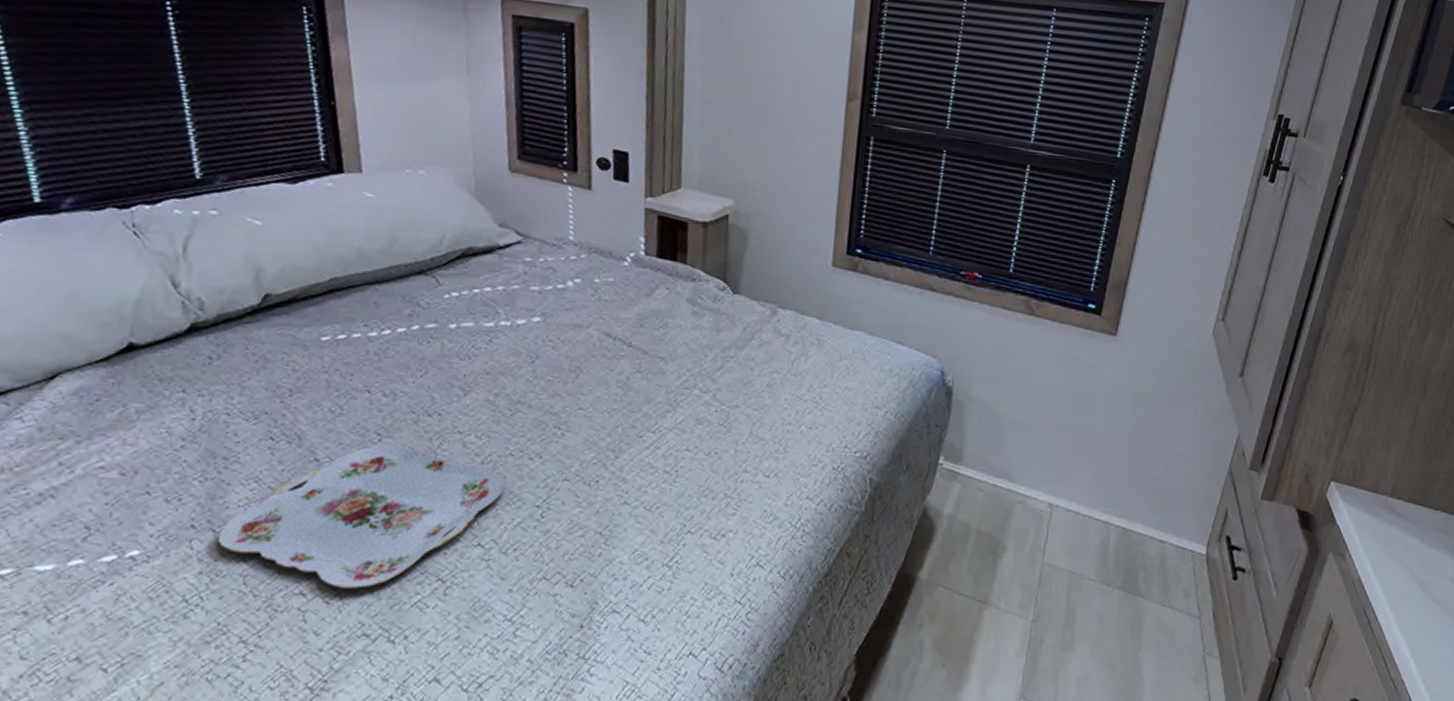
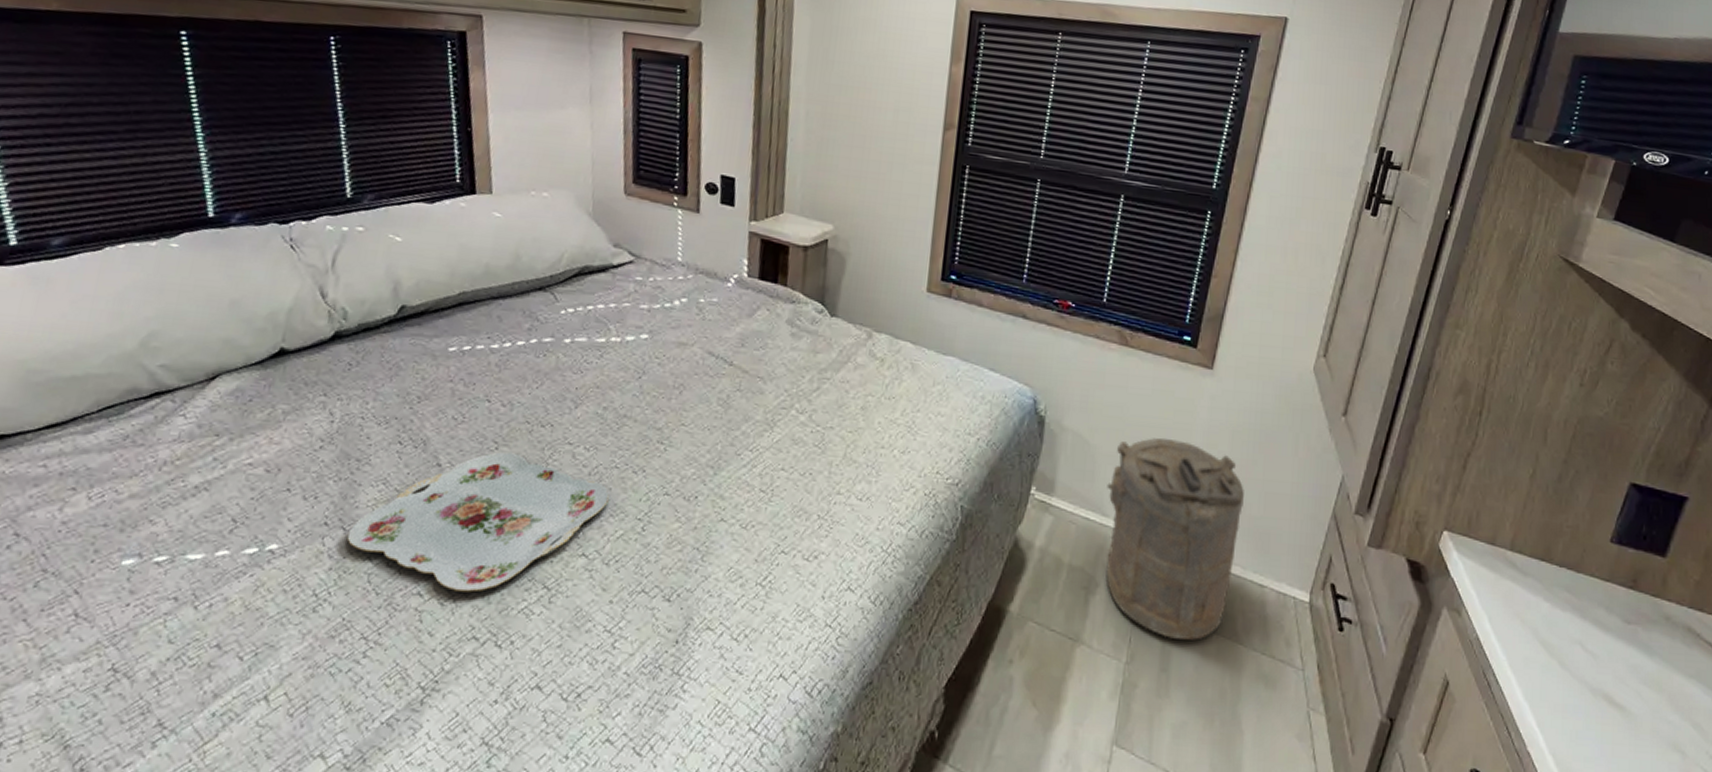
laundry hamper: none [1013,403,1146,596] -> present [1105,437,1244,640]

